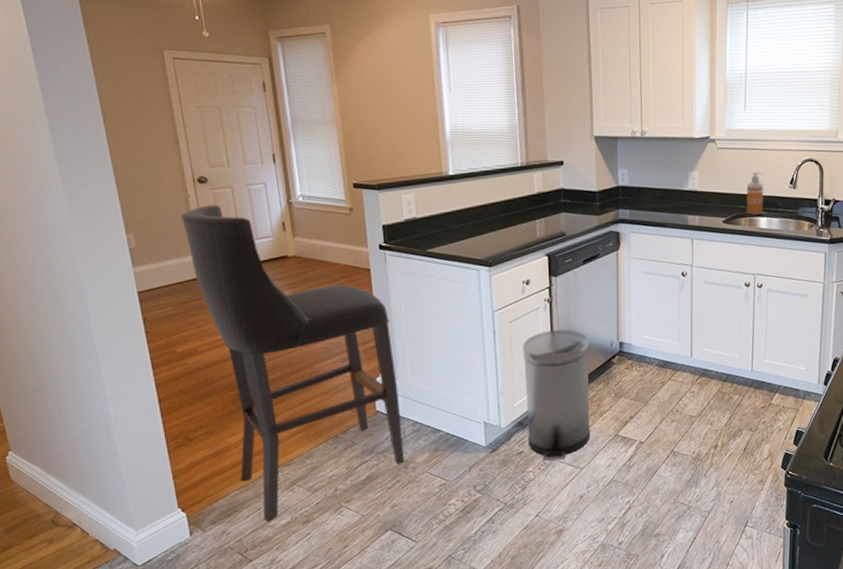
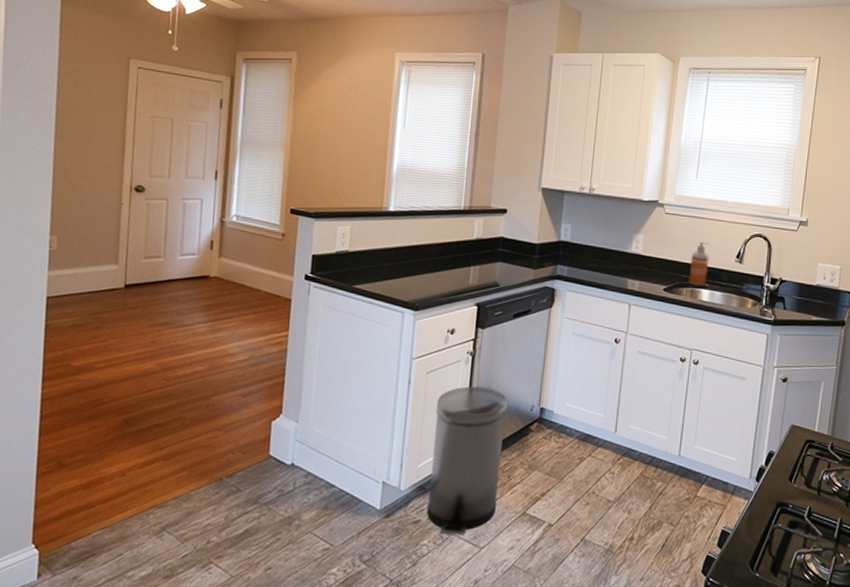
bar stool: present [180,205,404,521] -> none [107,215,302,571]

